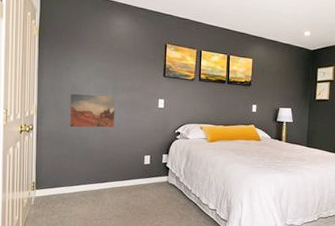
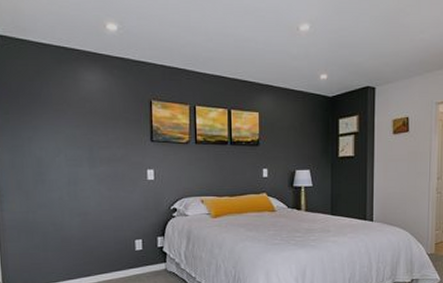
wall art: present [70,93,116,128] -> none [36,169,95,212]

